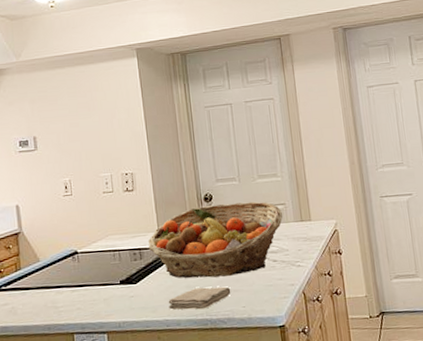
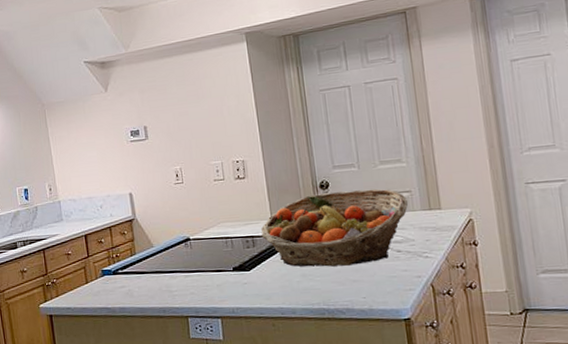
washcloth: present [168,286,231,310] -> none [283,276,350,299]

